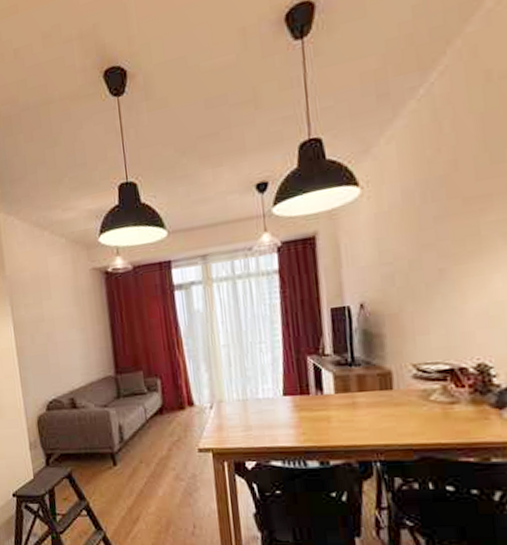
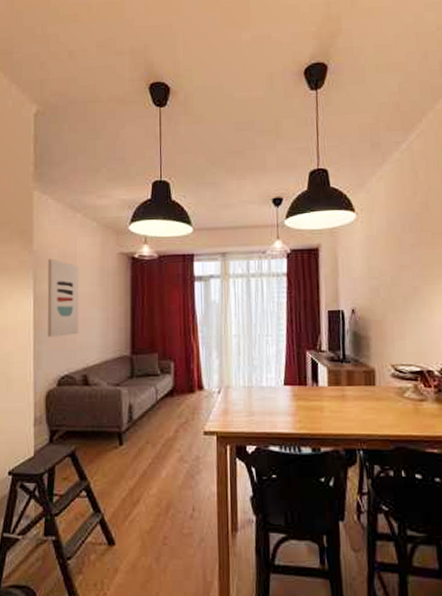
wall art: none [21,282,61,363] -> present [47,259,79,337]

